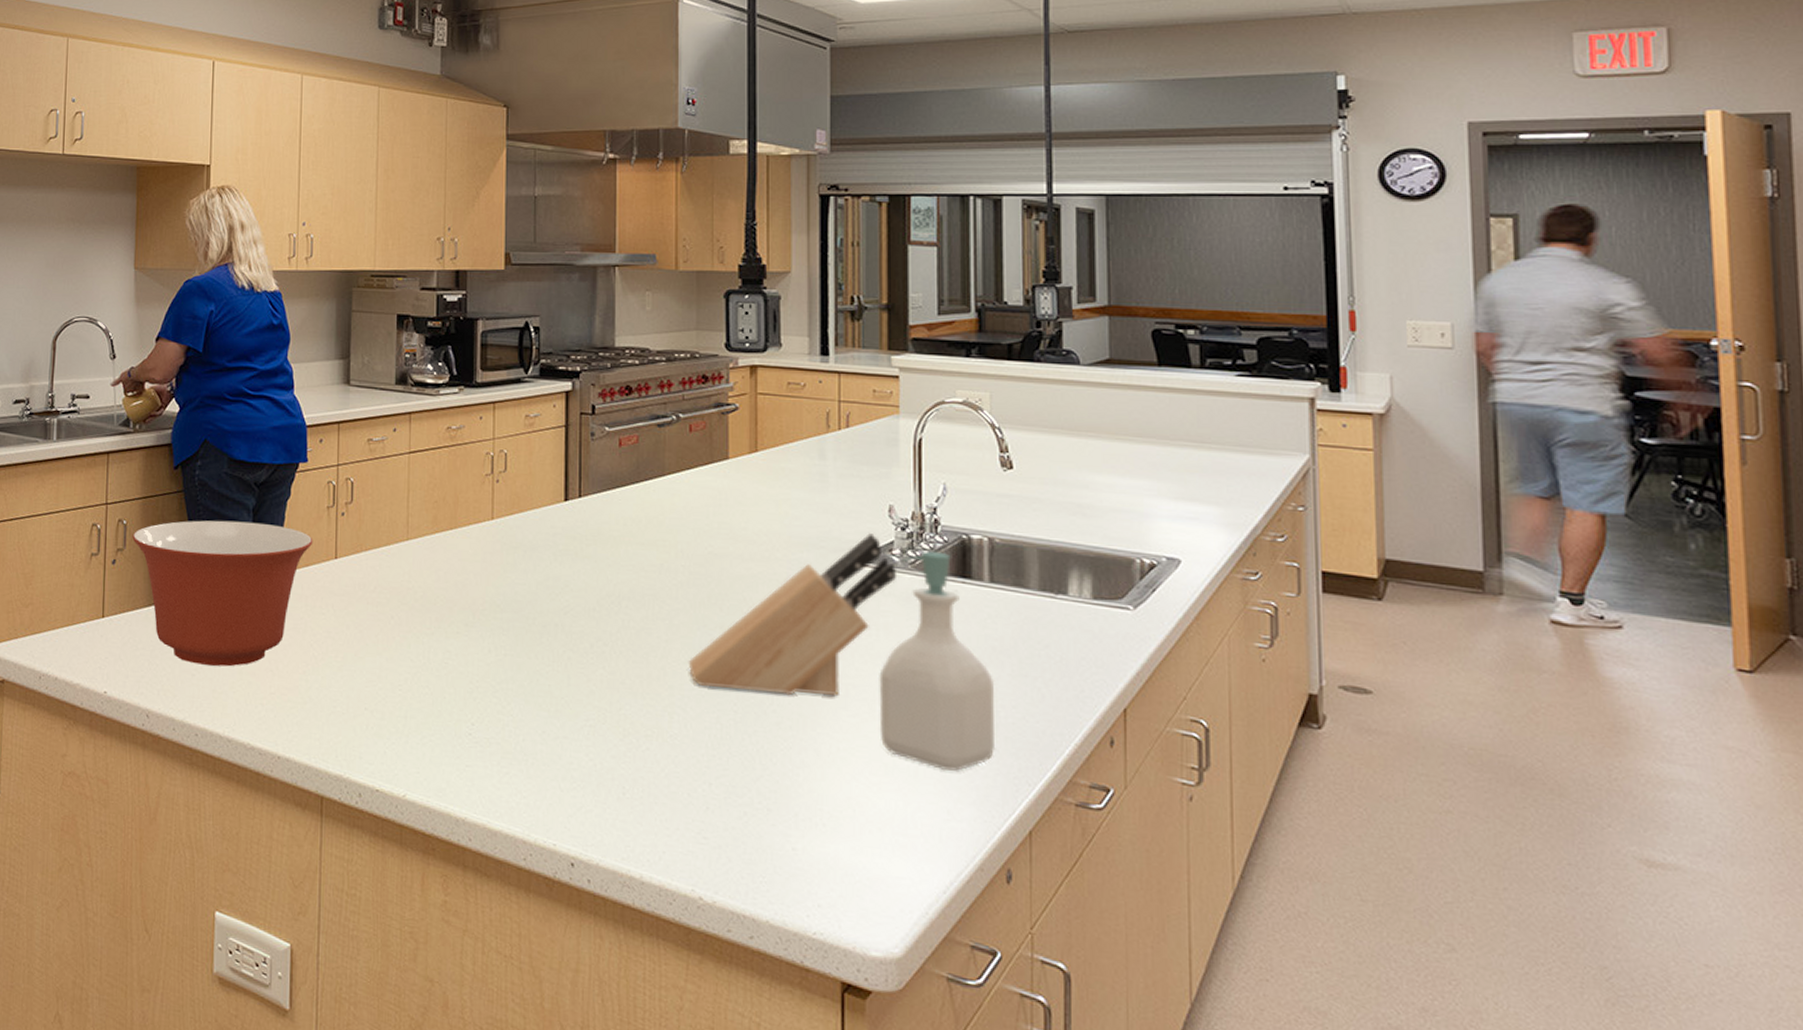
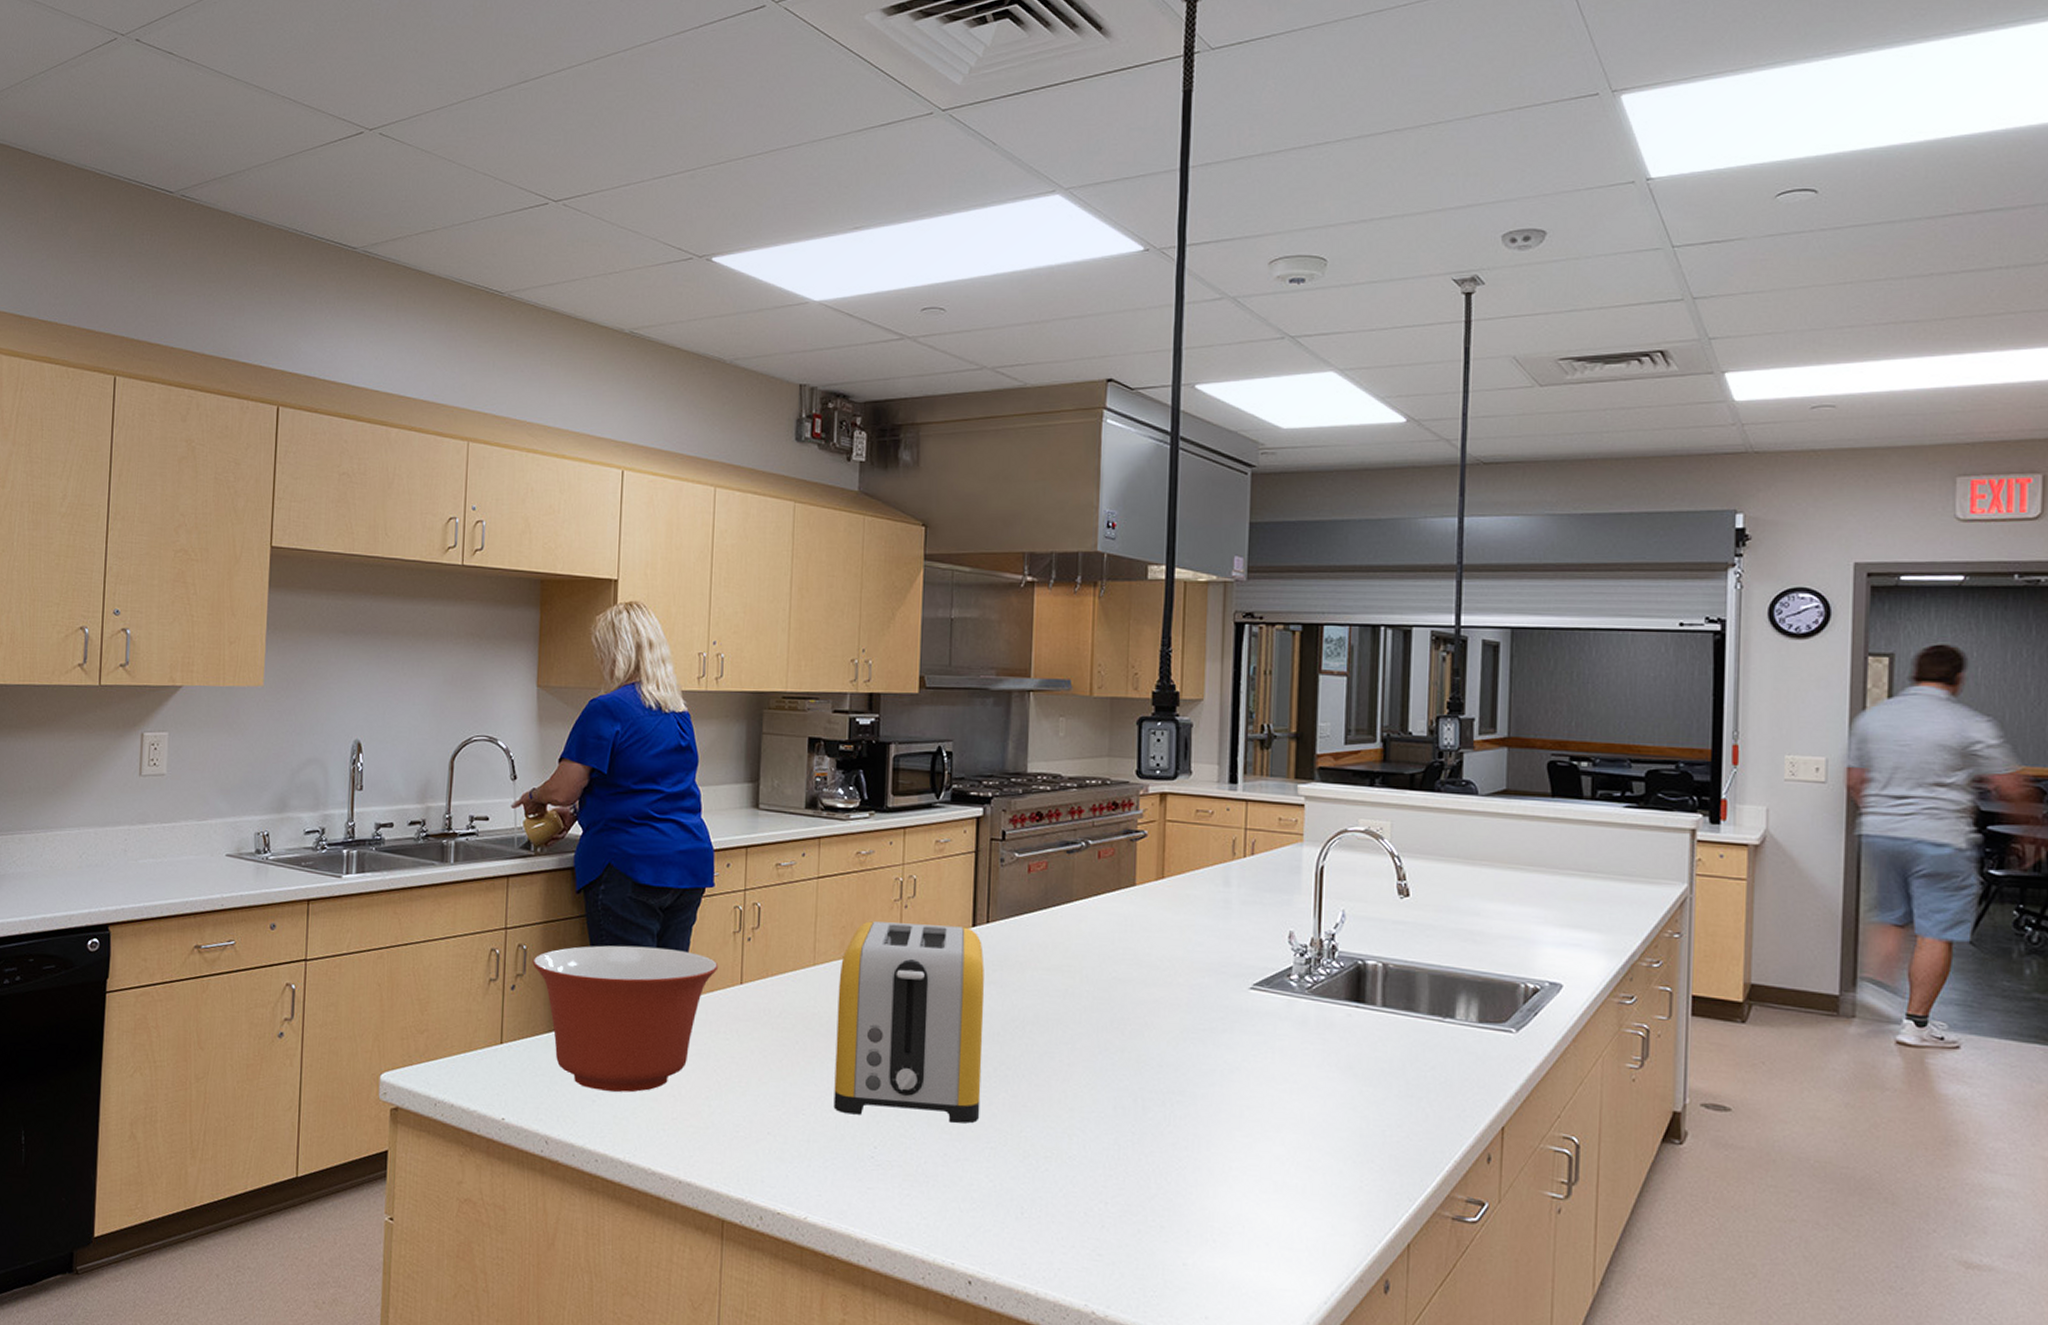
toaster: none [430,496,579,701] -> present [833,921,985,1124]
knife block: present [688,533,898,696] -> none [1089,959,1295,1117]
soap bottle: present [879,550,996,773] -> none [1271,976,1383,1189]

